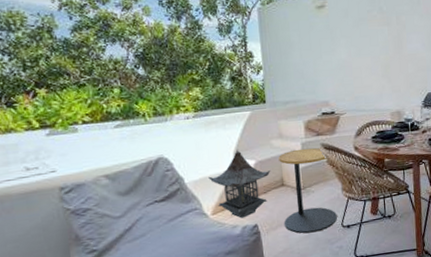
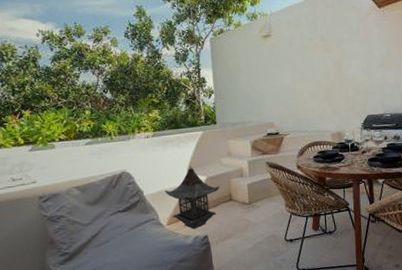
side table: present [278,147,337,234] -> none [227,165,281,246]

